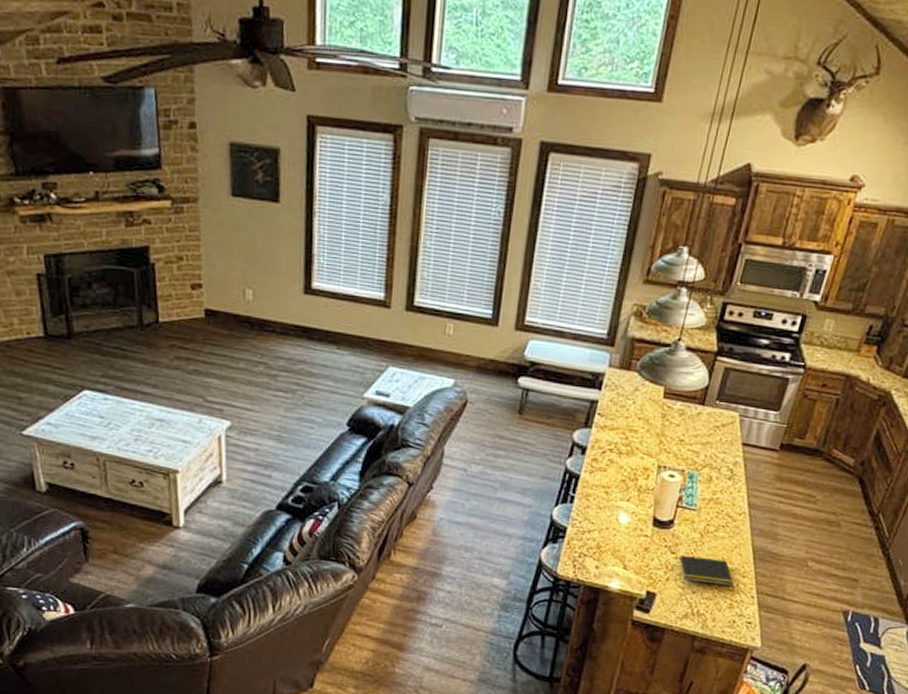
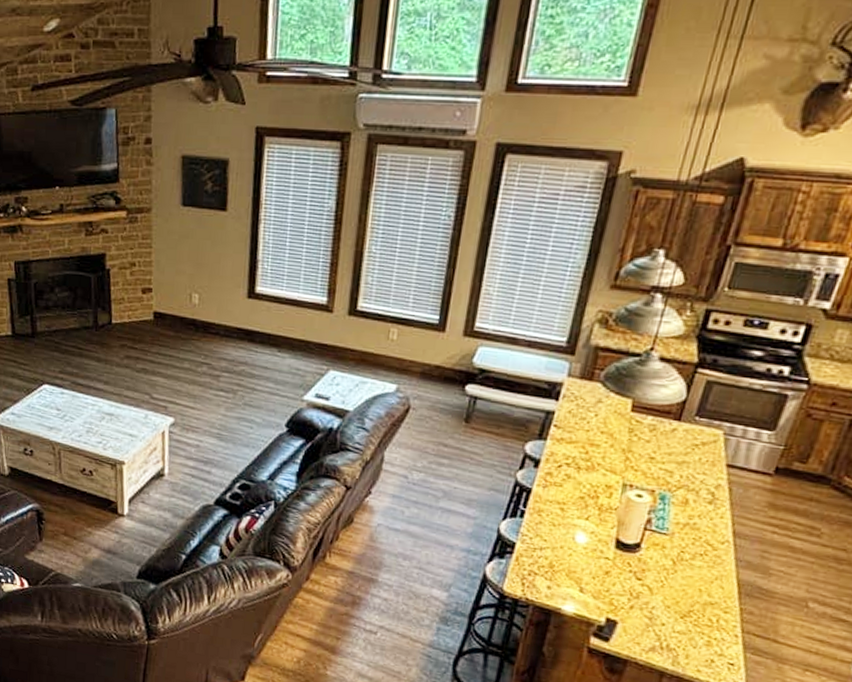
notepad: present [678,554,733,586] -> none [644,582,712,622]

